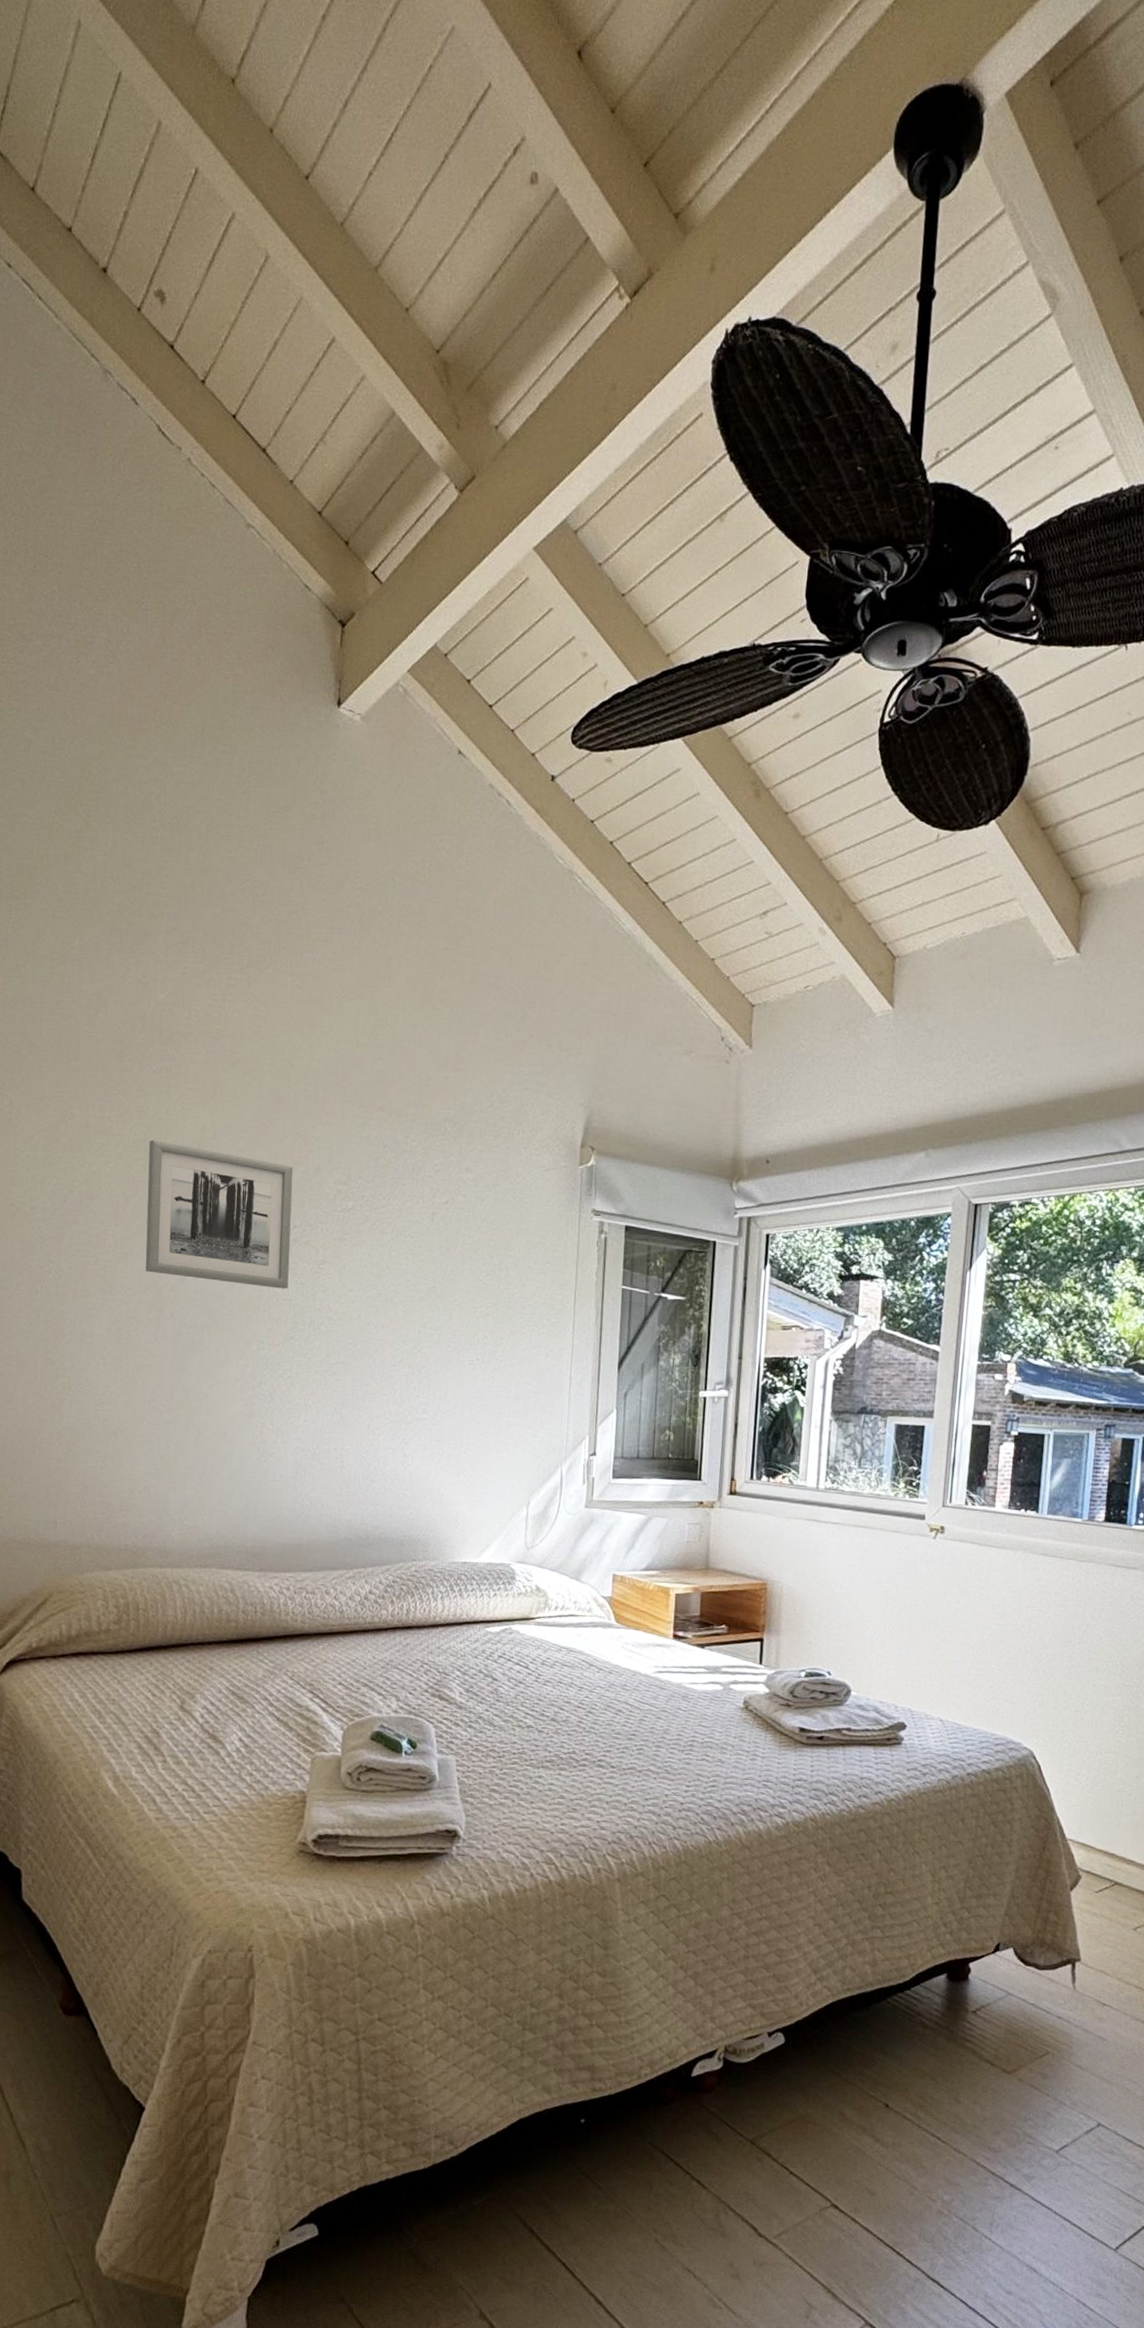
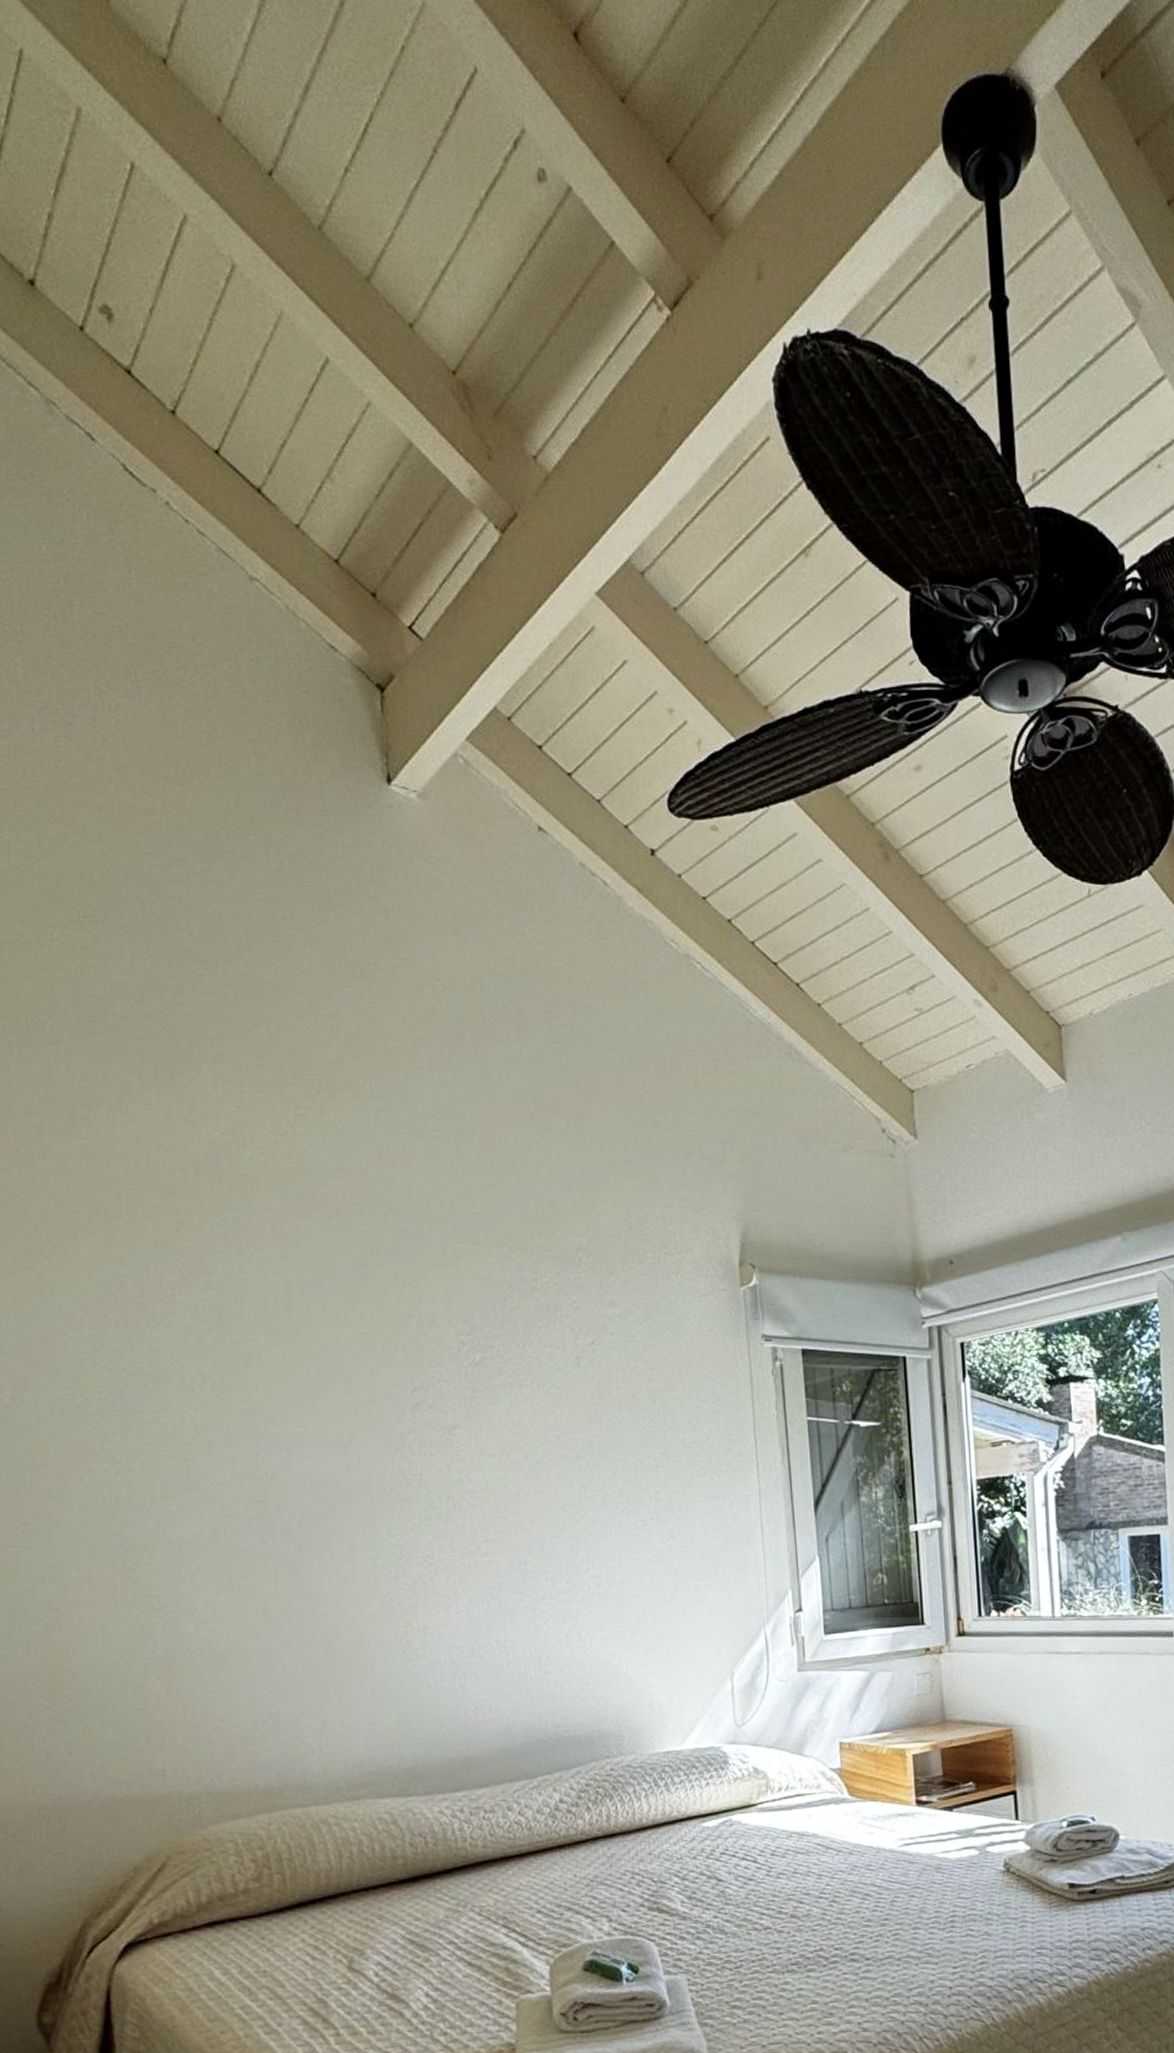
wall art: present [145,1140,294,1289] -> none [222,1304,416,1464]

